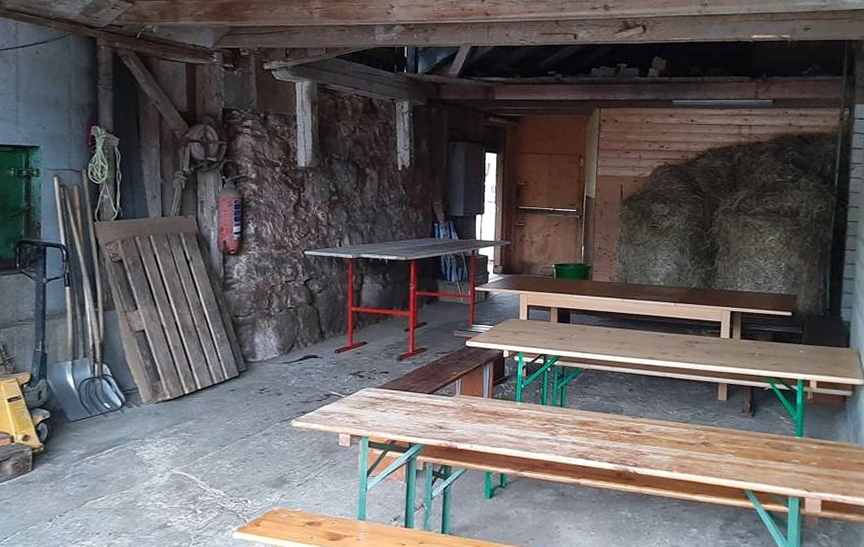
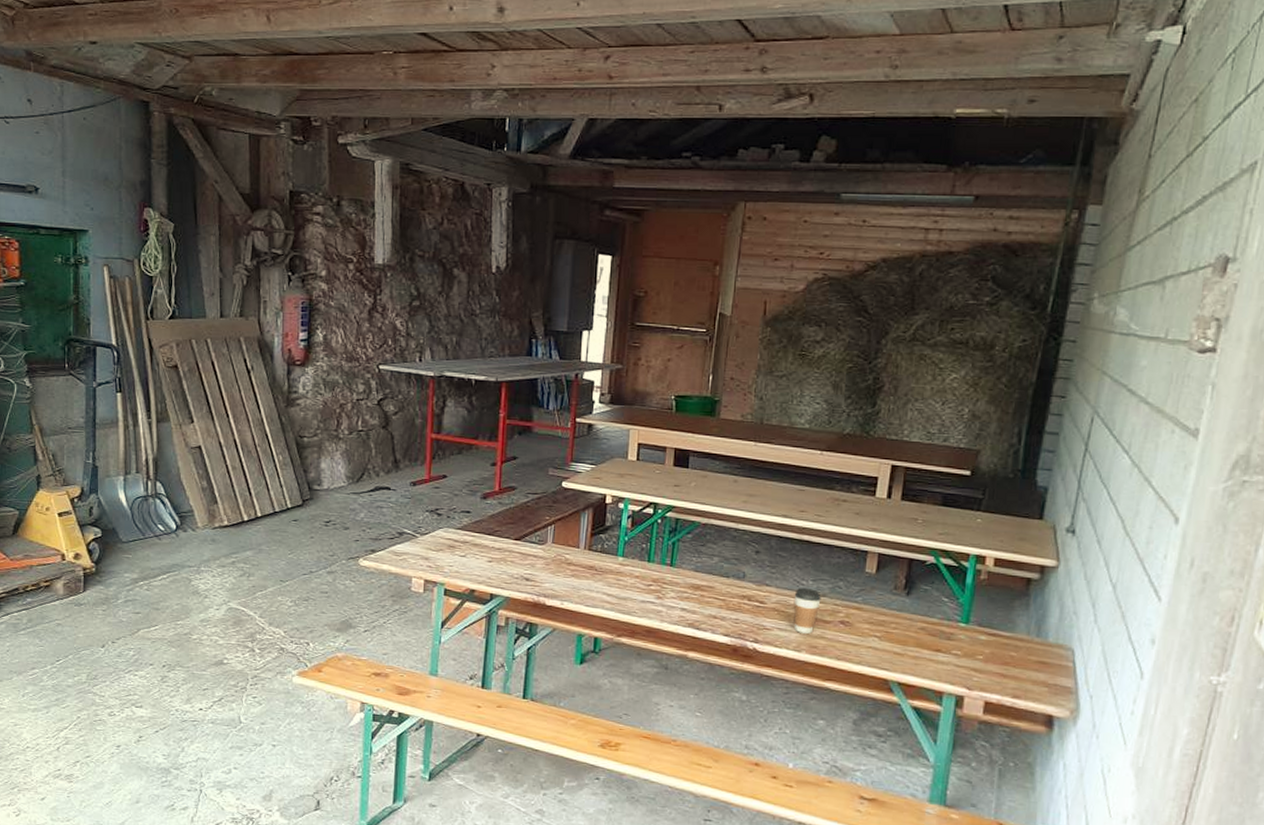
coffee cup: none [663,416,685,455] -> present [793,587,821,634]

